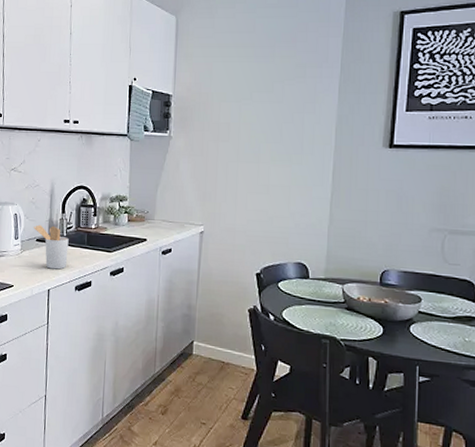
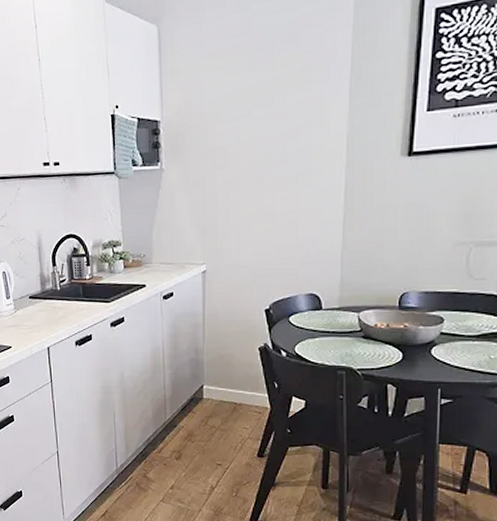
utensil holder: present [34,225,69,270] -> none [25,280,64,326]

